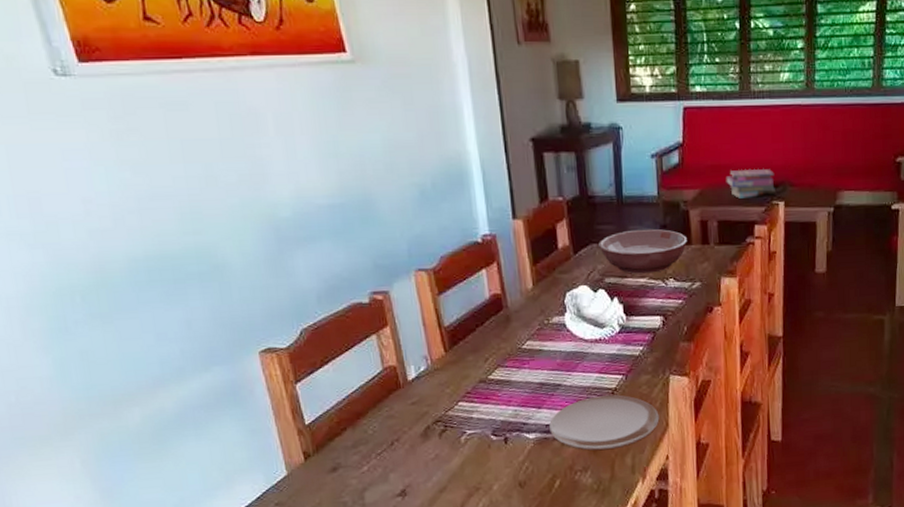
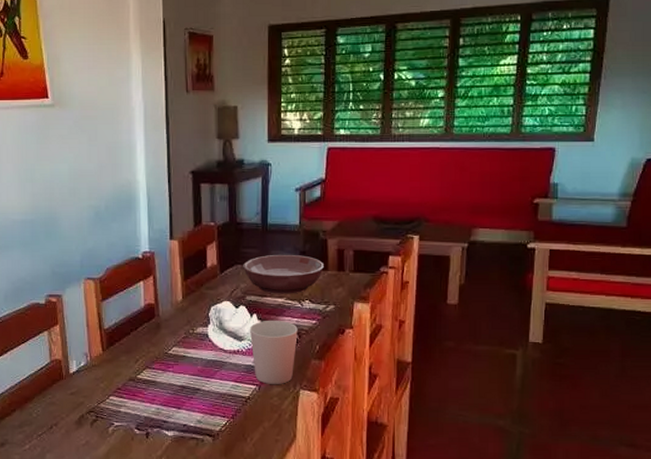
plate: present [549,395,660,451] -> none [187,403,288,454]
dixie cup: none [610,302,664,373] -> present [249,320,298,384]
books: present [726,168,775,200] -> none [363,204,411,232]

